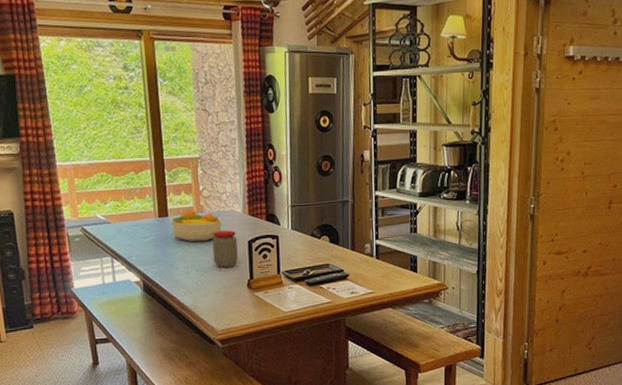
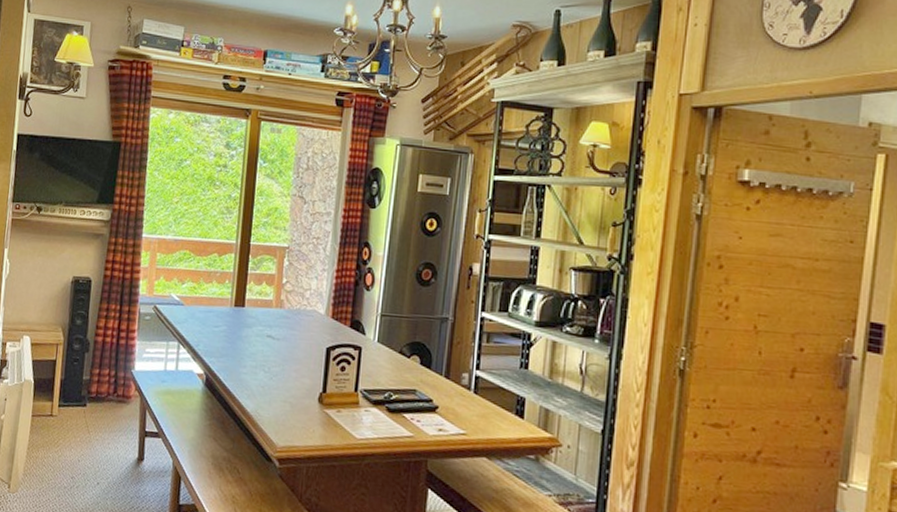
fruit bowl: present [170,209,222,242] -> none [246,302,301,341]
jar: present [212,230,238,269] -> none [285,331,316,376]

